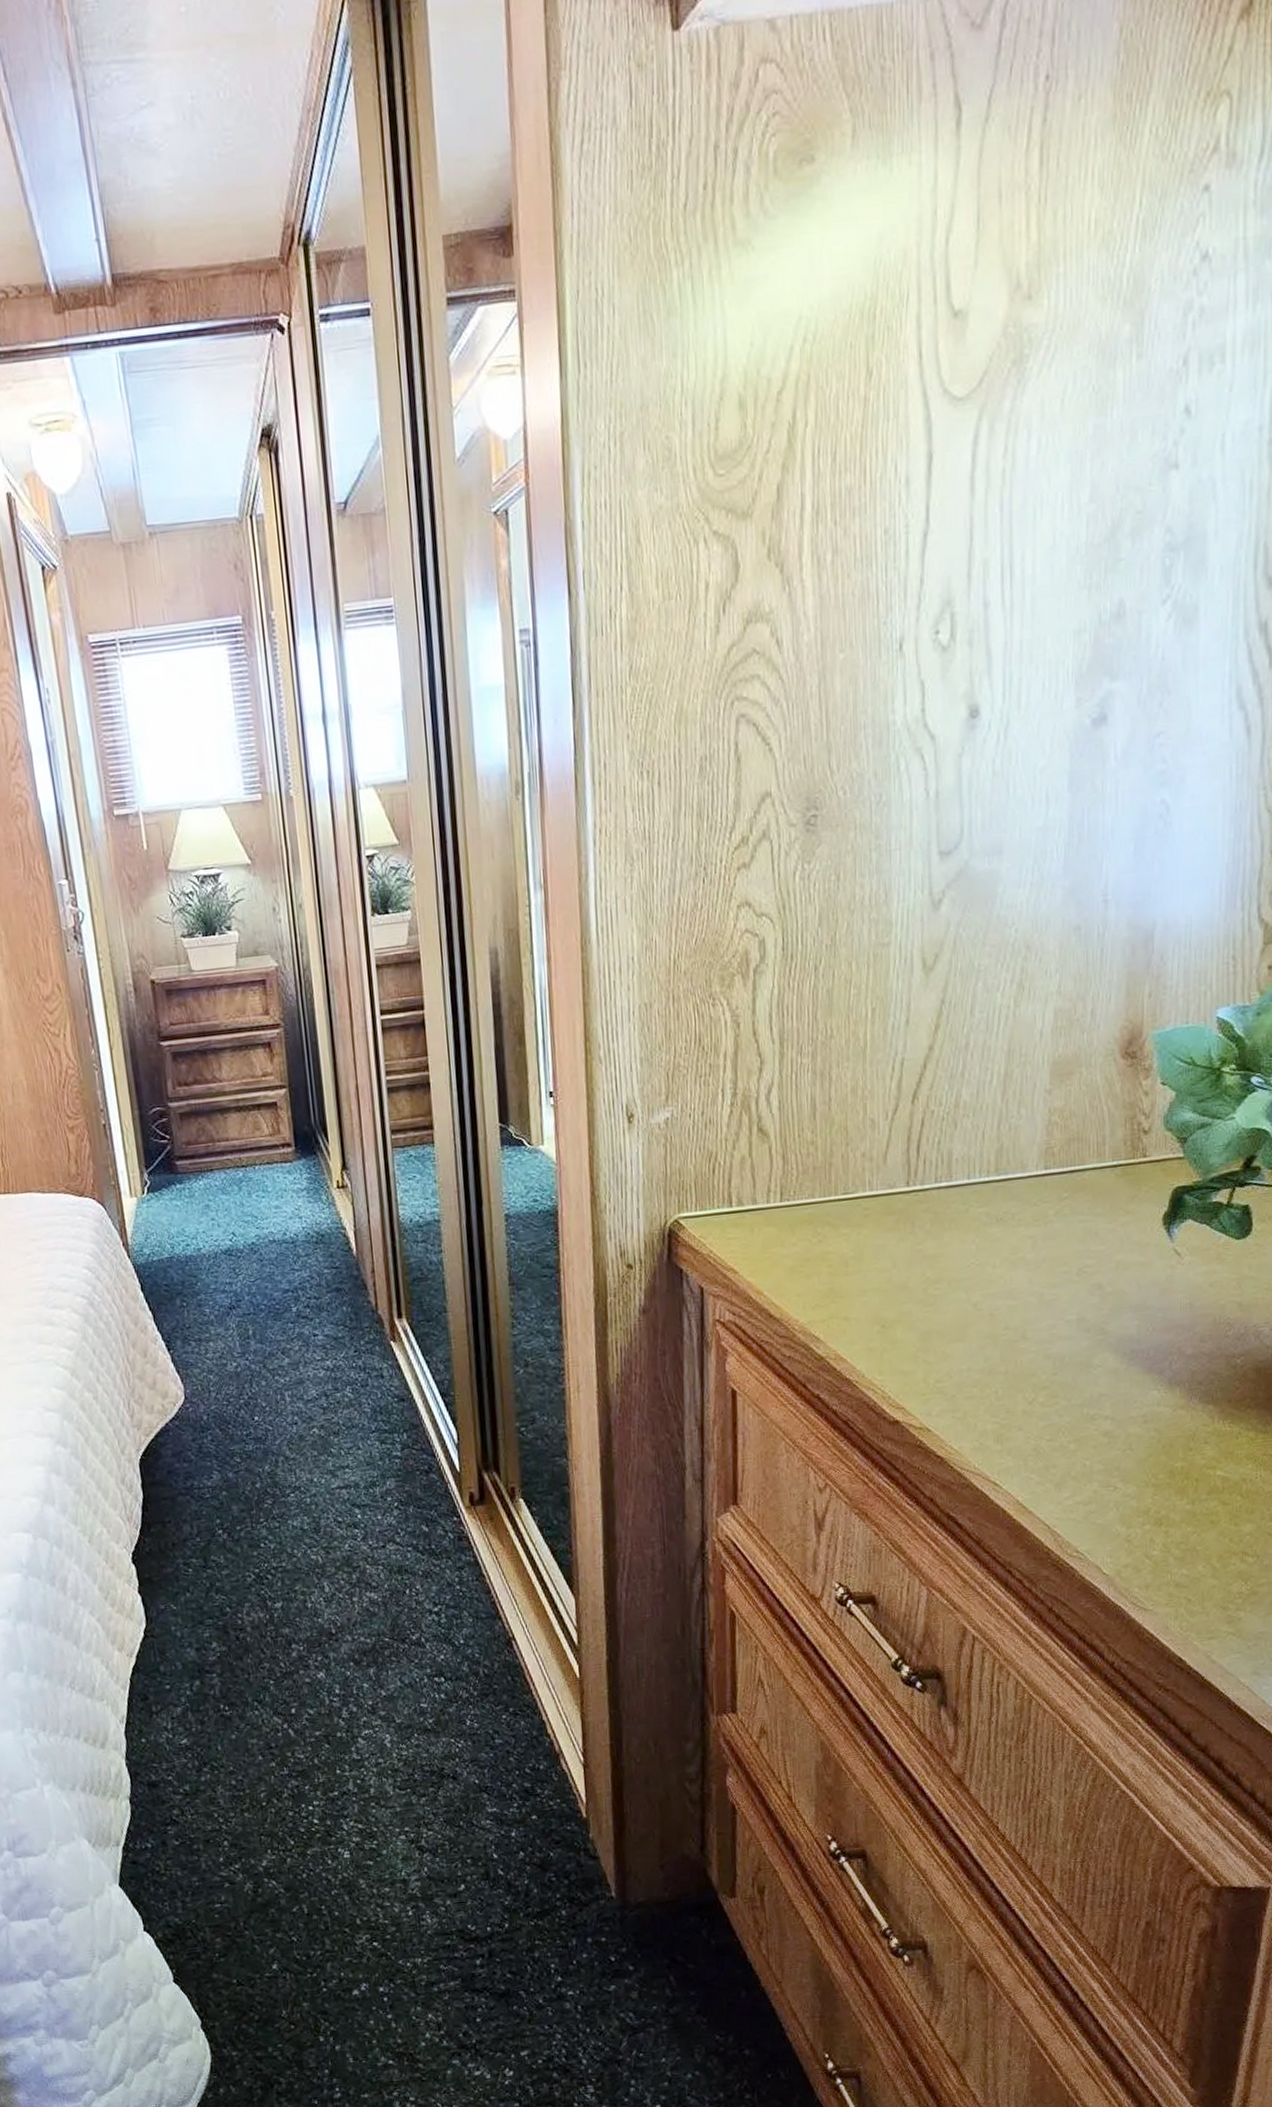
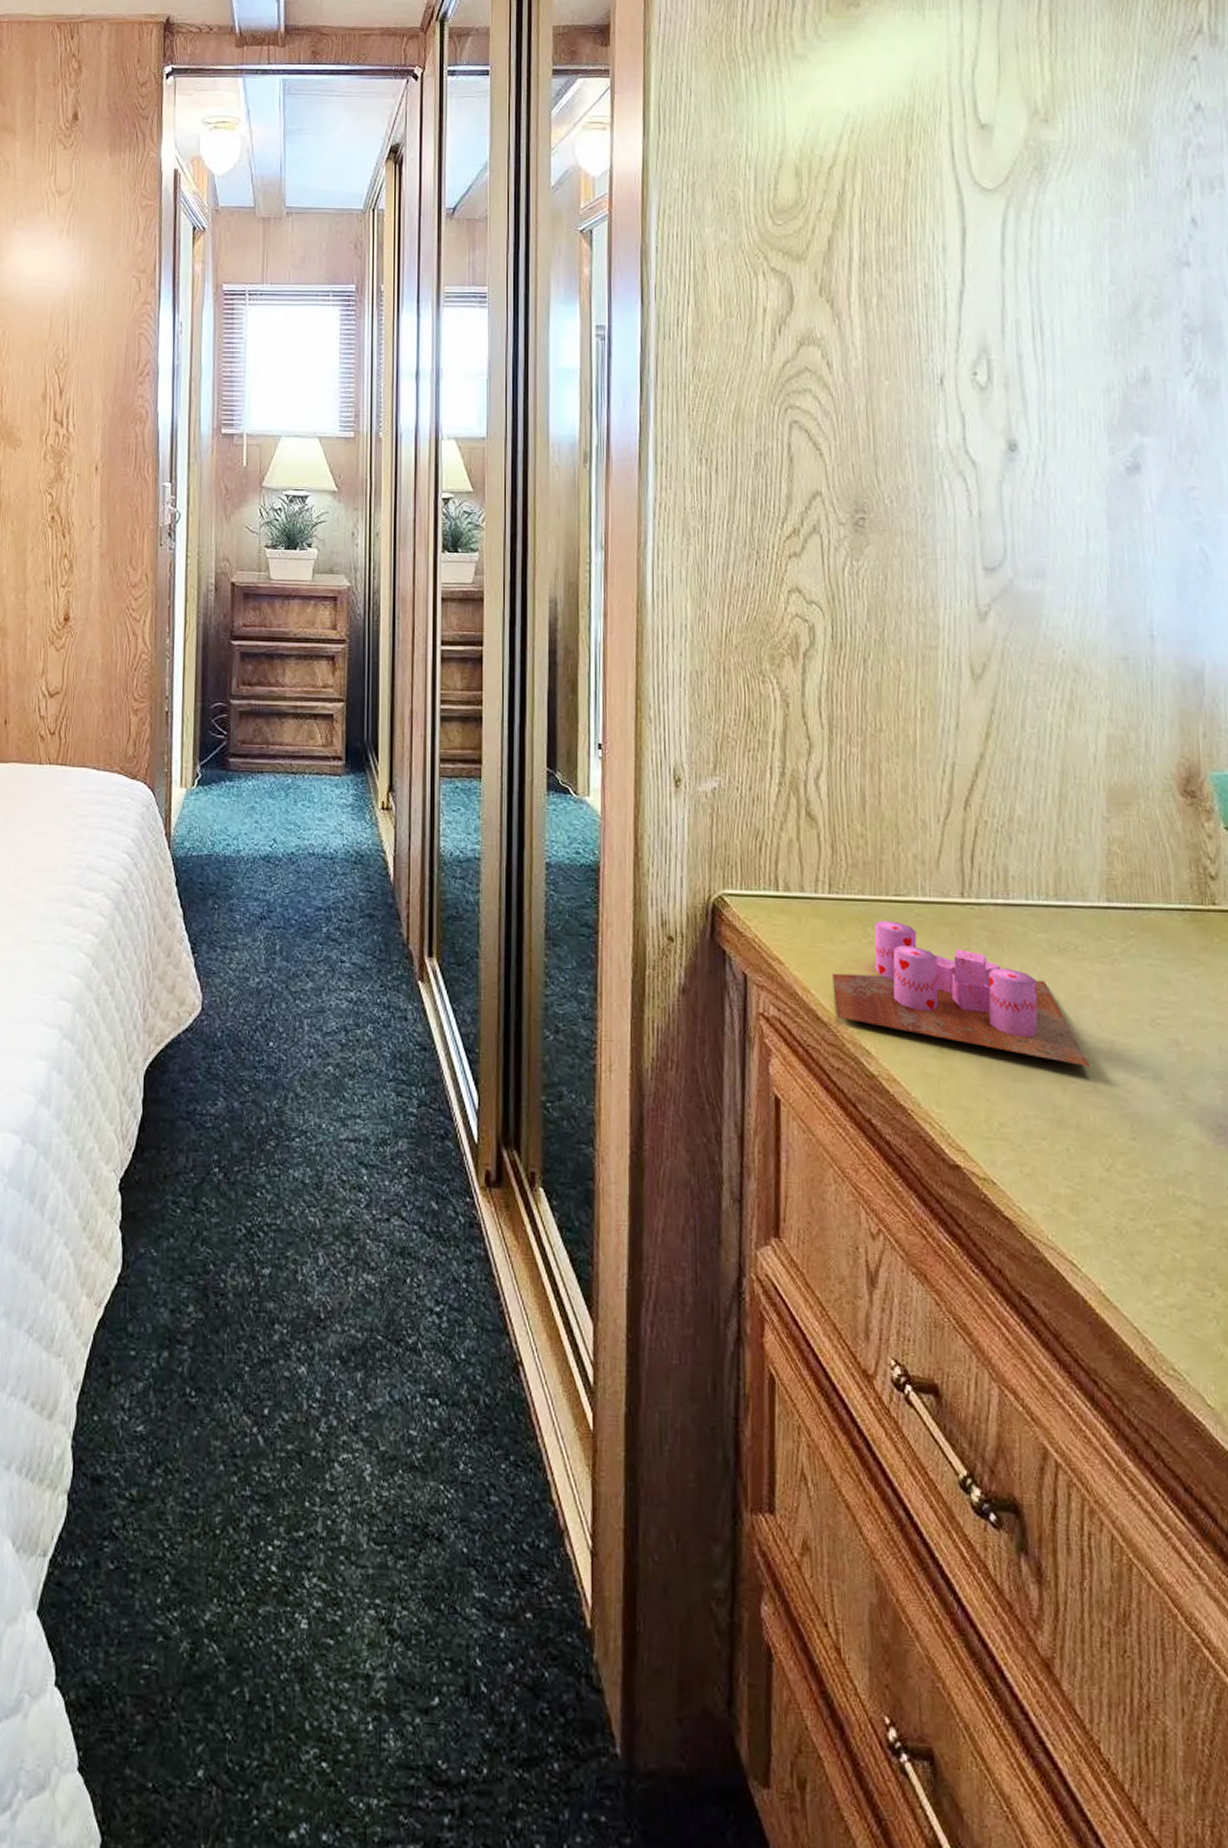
candle: none [784,1217,1021,1320] -> present [832,920,1091,1068]

